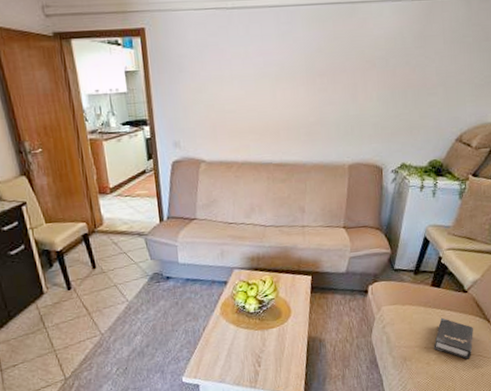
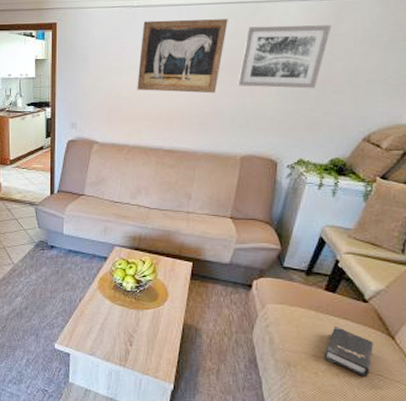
wall art: none [240,21,326,102] -> present [137,19,228,93]
wall art: none [340,26,423,93] -> present [238,25,332,89]

